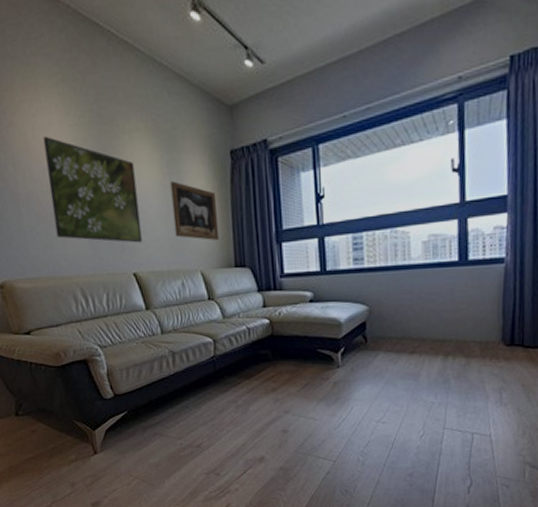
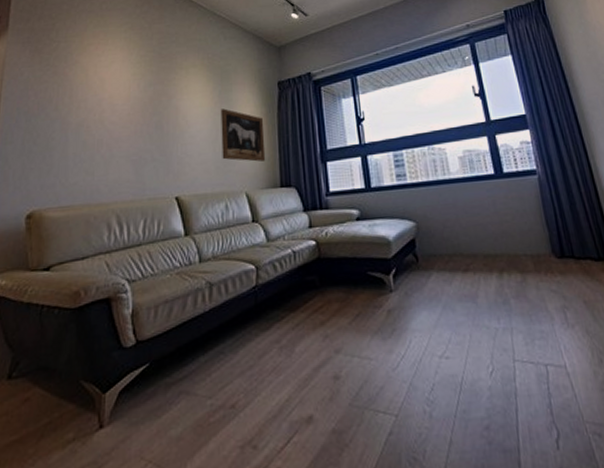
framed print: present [43,136,143,243] -> none [101,72,188,167]

